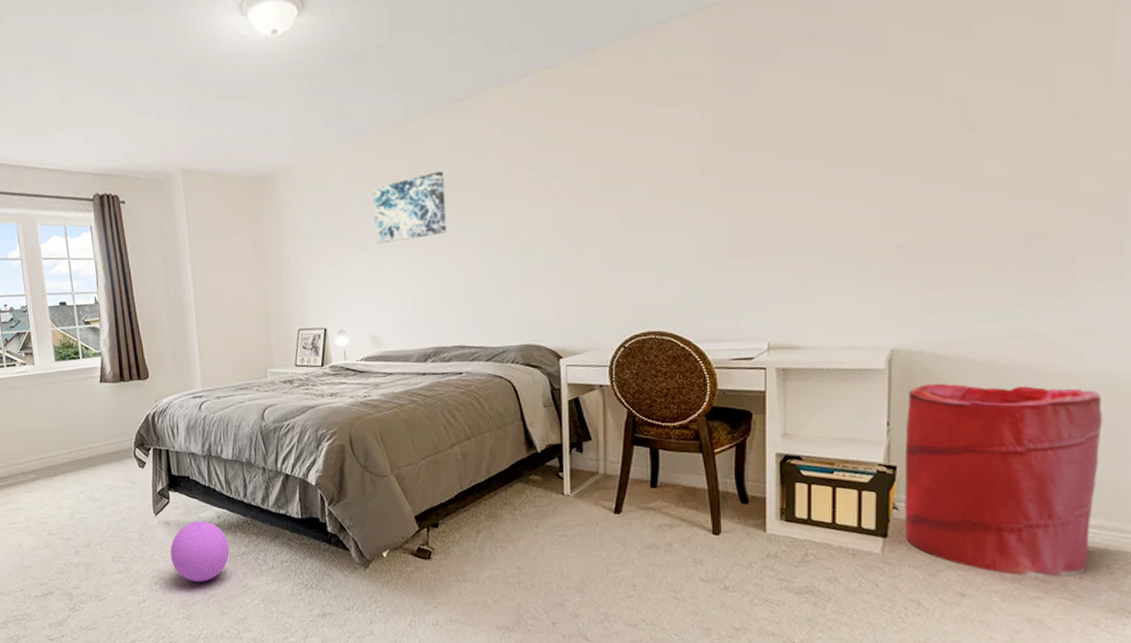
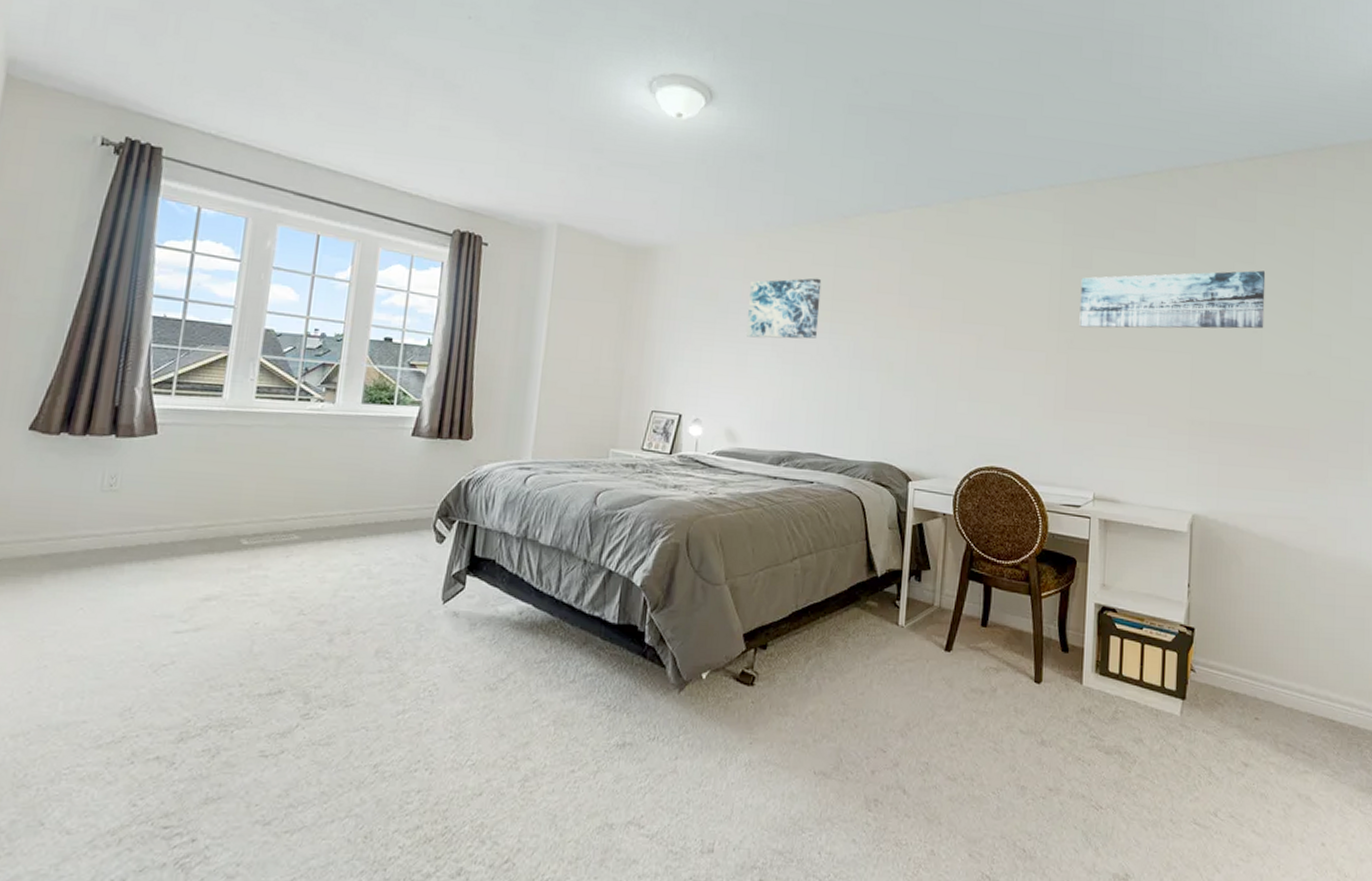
ball: present [170,520,230,582] -> none [451,615,527,693]
wall art: none [739,51,986,166] -> present [1079,270,1266,329]
laundry hamper: present [904,383,1103,578] -> none [1200,551,1352,752]

